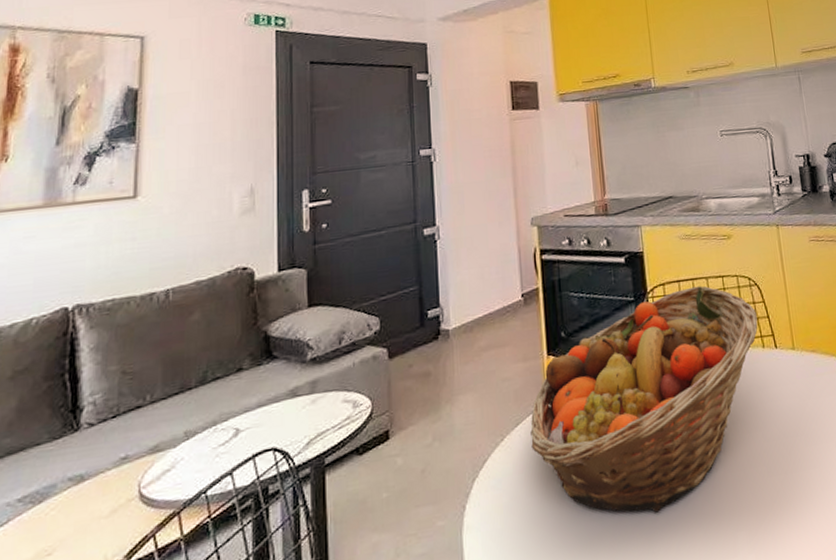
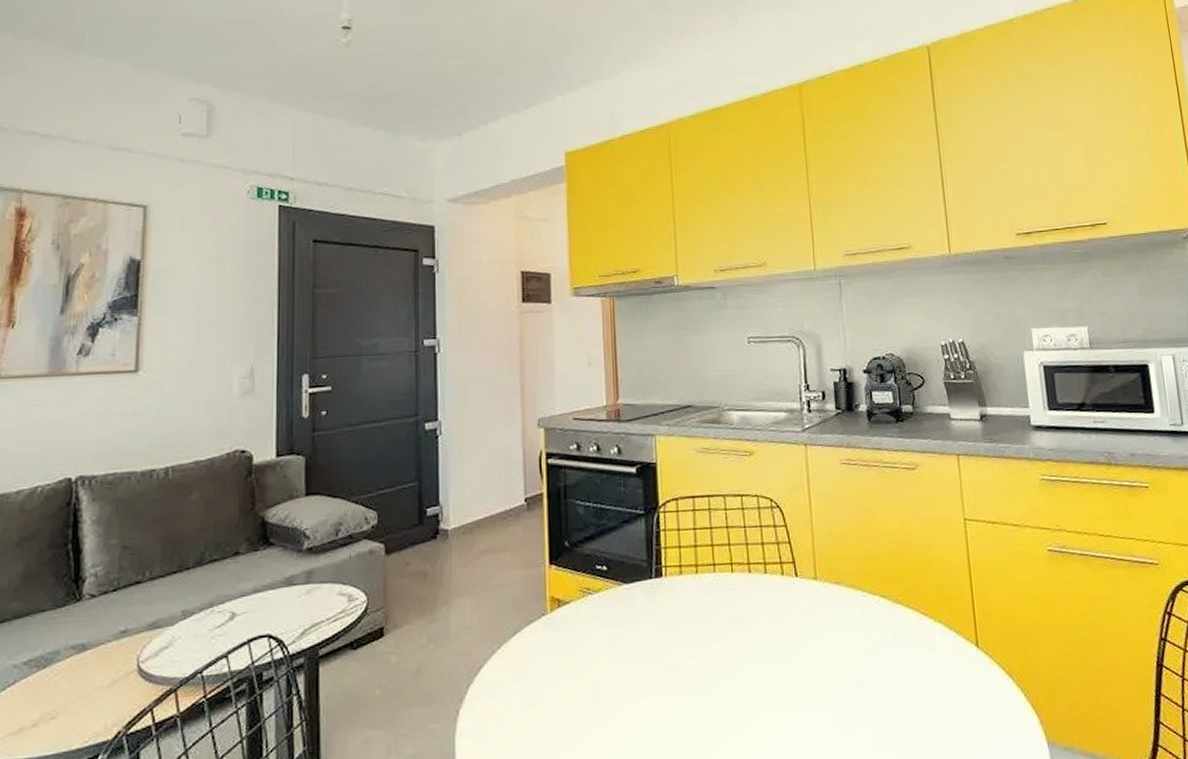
fruit basket: present [530,286,758,513] -> none [528,504,778,737]

